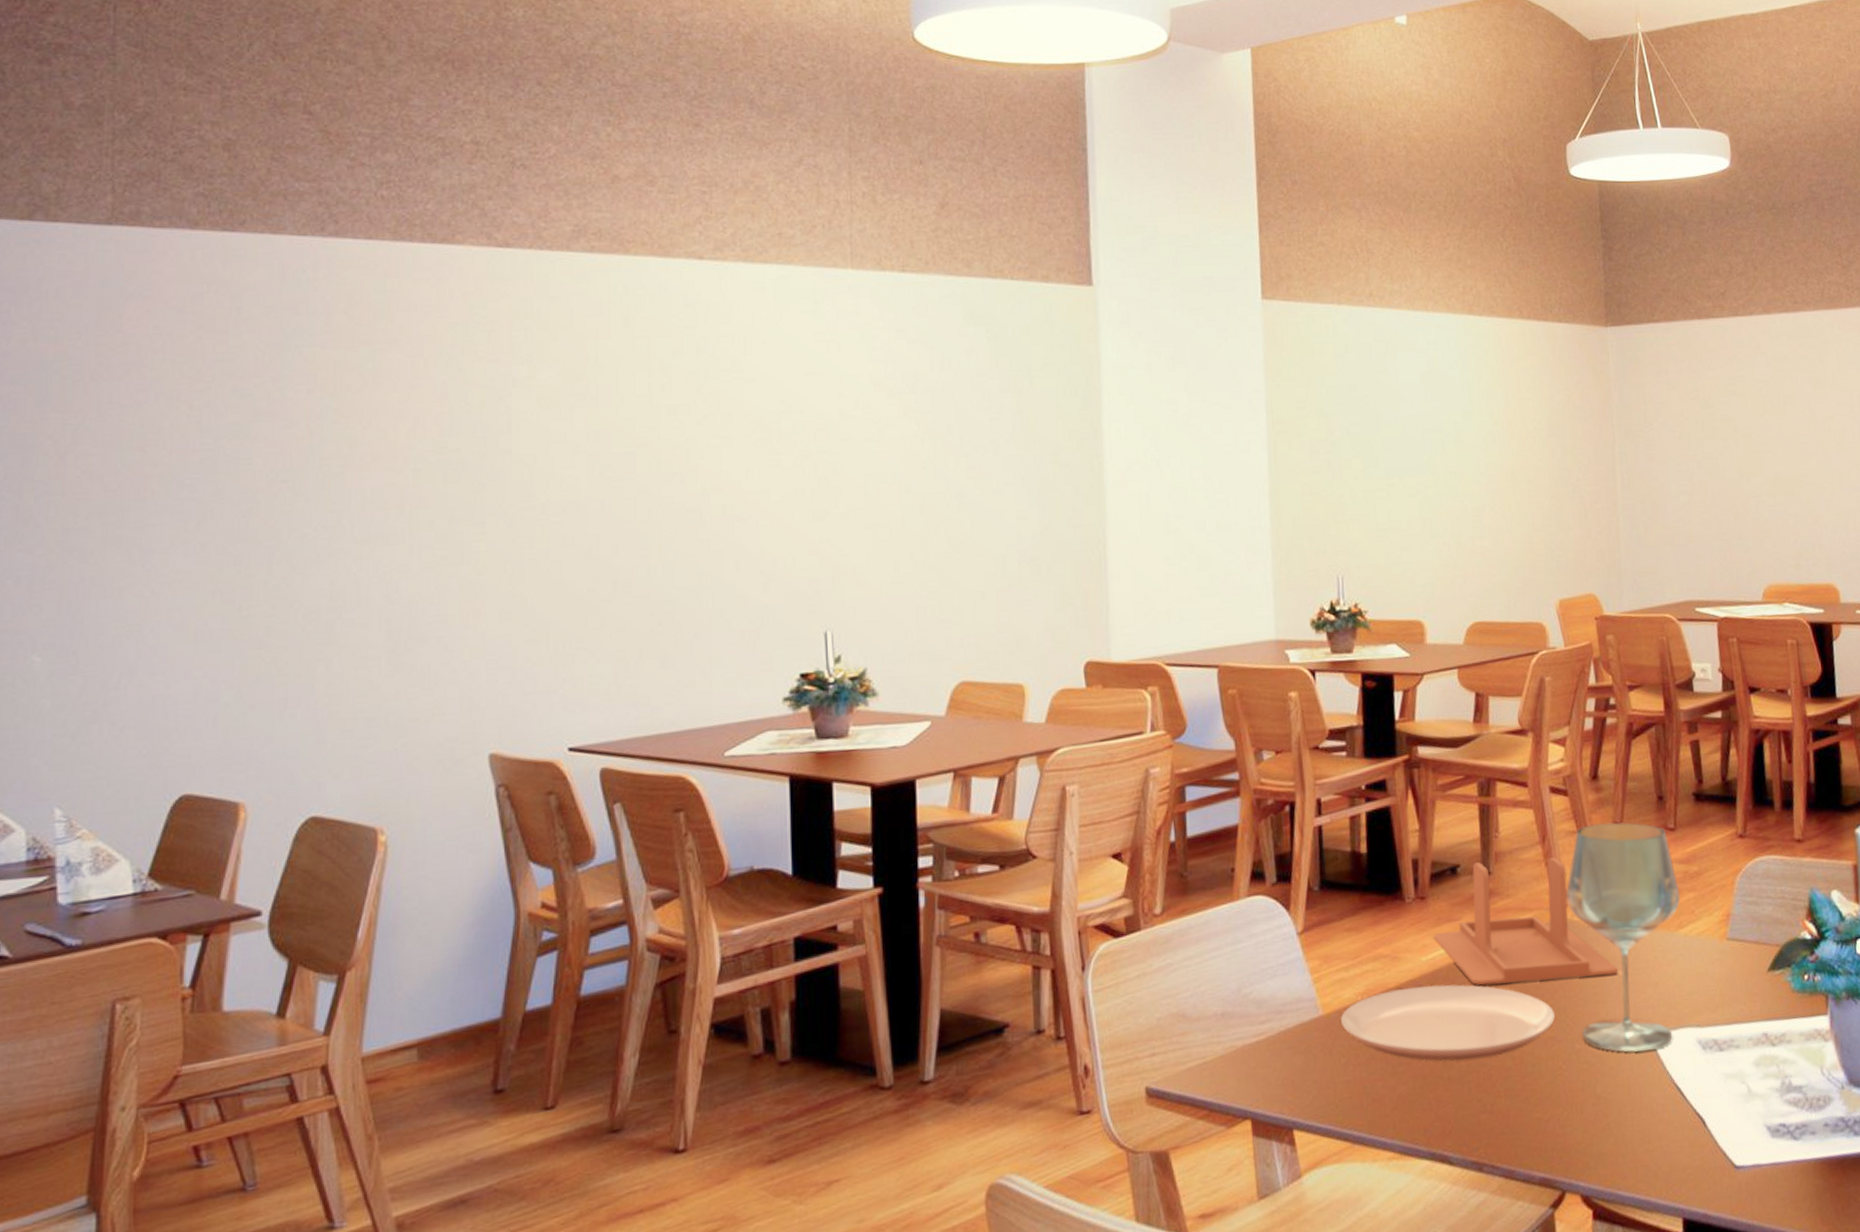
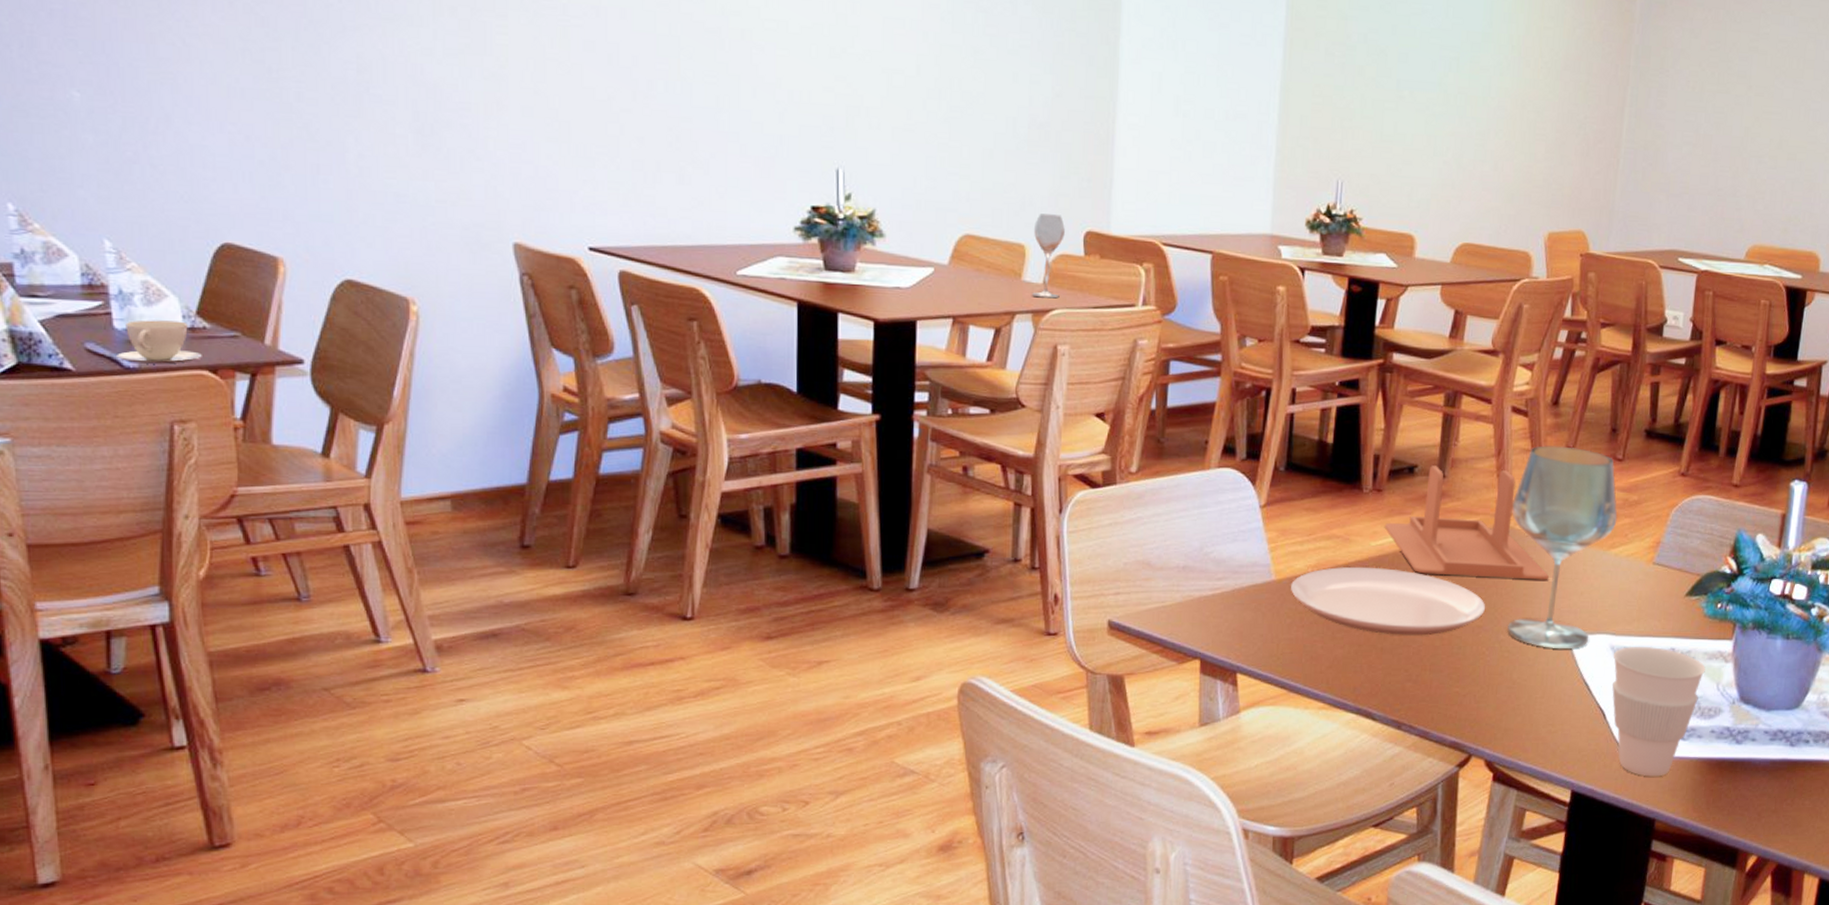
teacup: none [57,886,151,940] -> present [115,319,202,364]
wineglass: none [1031,648,1064,738] -> present [1031,213,1065,299]
cup: none [1701,1034,1805,1189] -> present [1612,647,1706,777]

